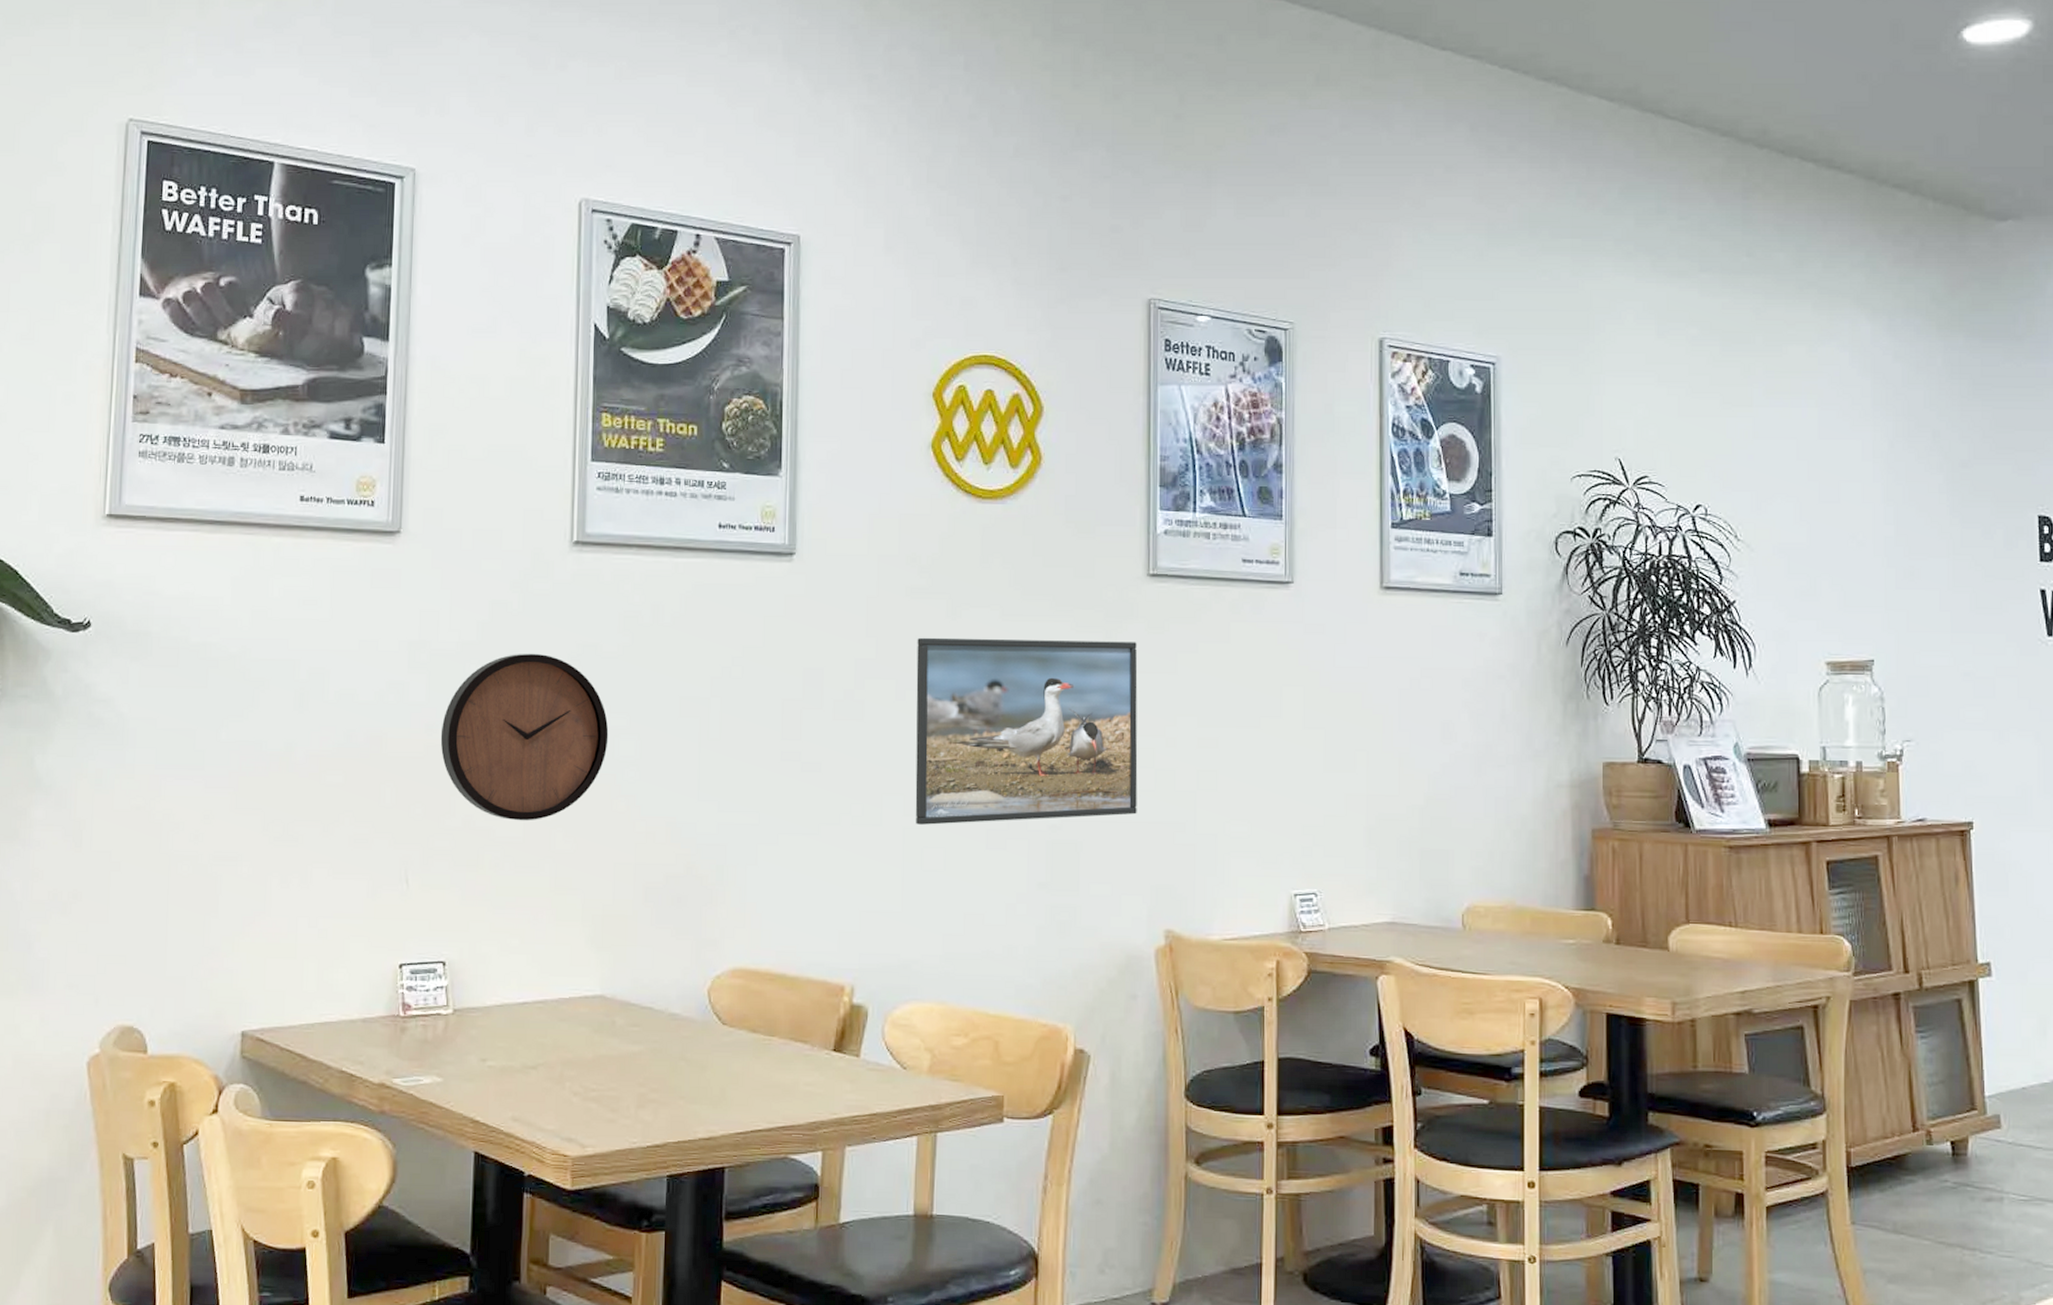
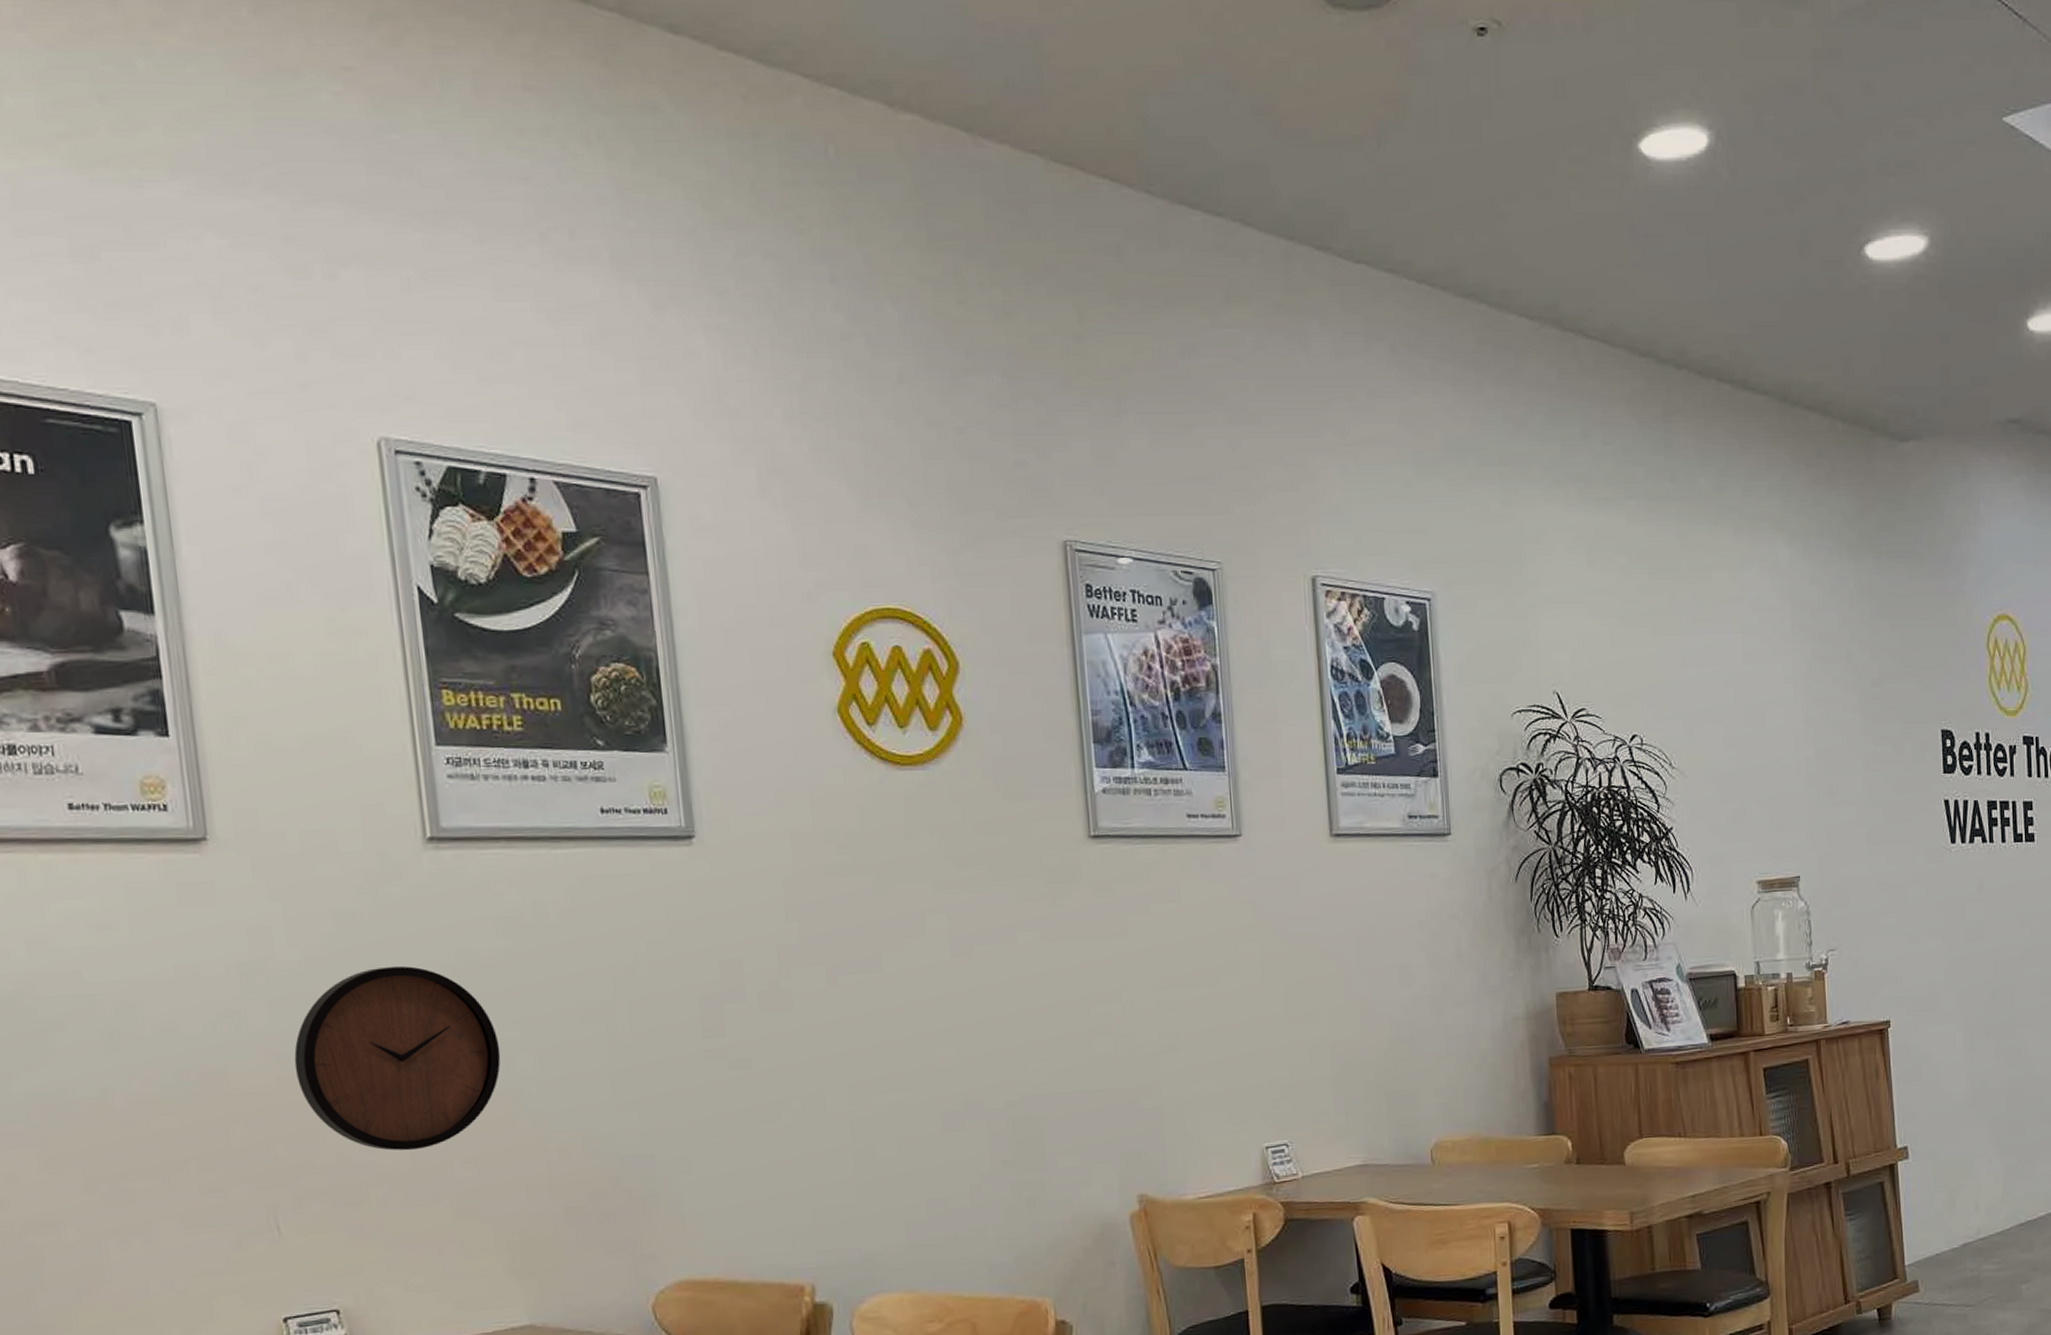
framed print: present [915,637,1138,825] -> none [844,907,1099,1114]

